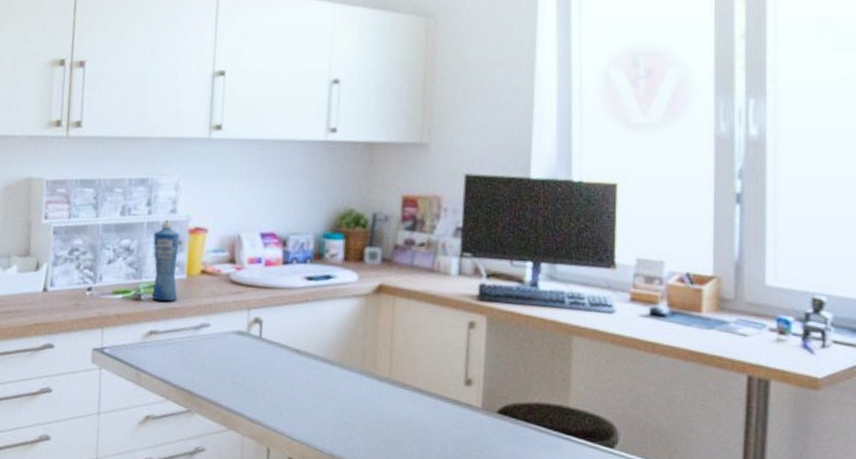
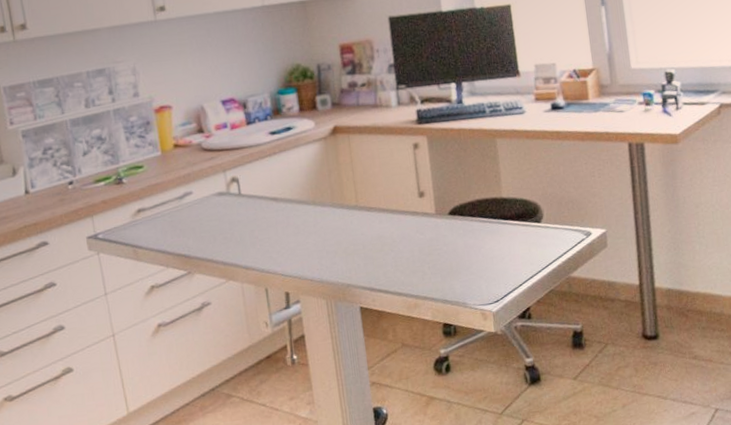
squeeze bottle: present [151,219,180,302] -> none [122,104,157,181]

